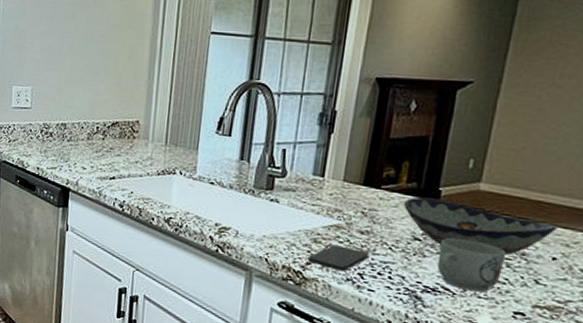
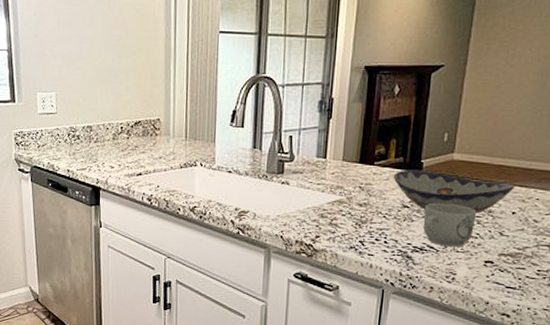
smartphone: present [308,244,369,271] -> none [317,218,367,240]

